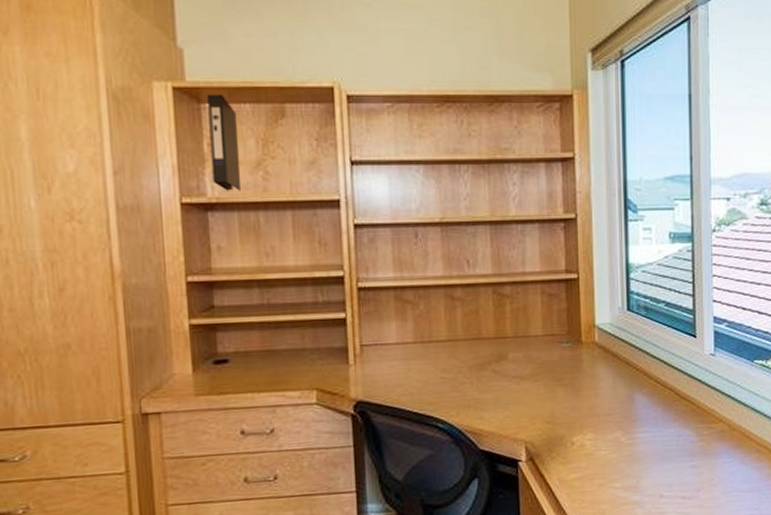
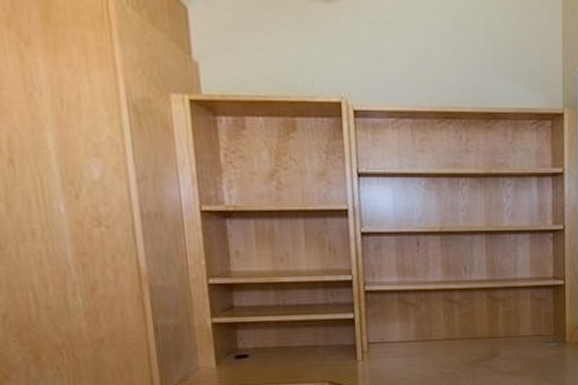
binder: present [207,94,242,191] -> none [223,107,257,200]

